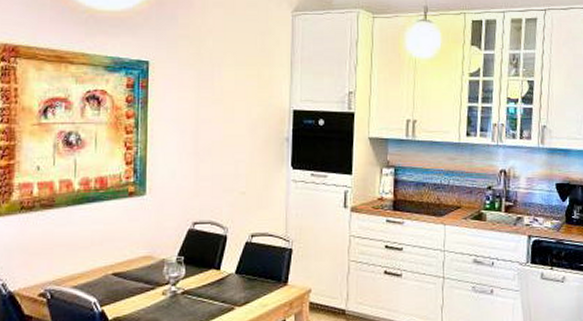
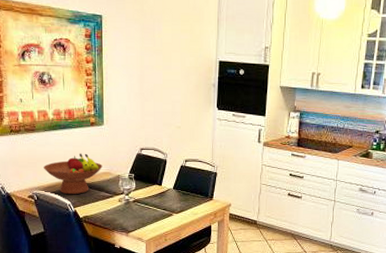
fruit bowl: none [63,232,142,289] -> present [44,153,102,195]

